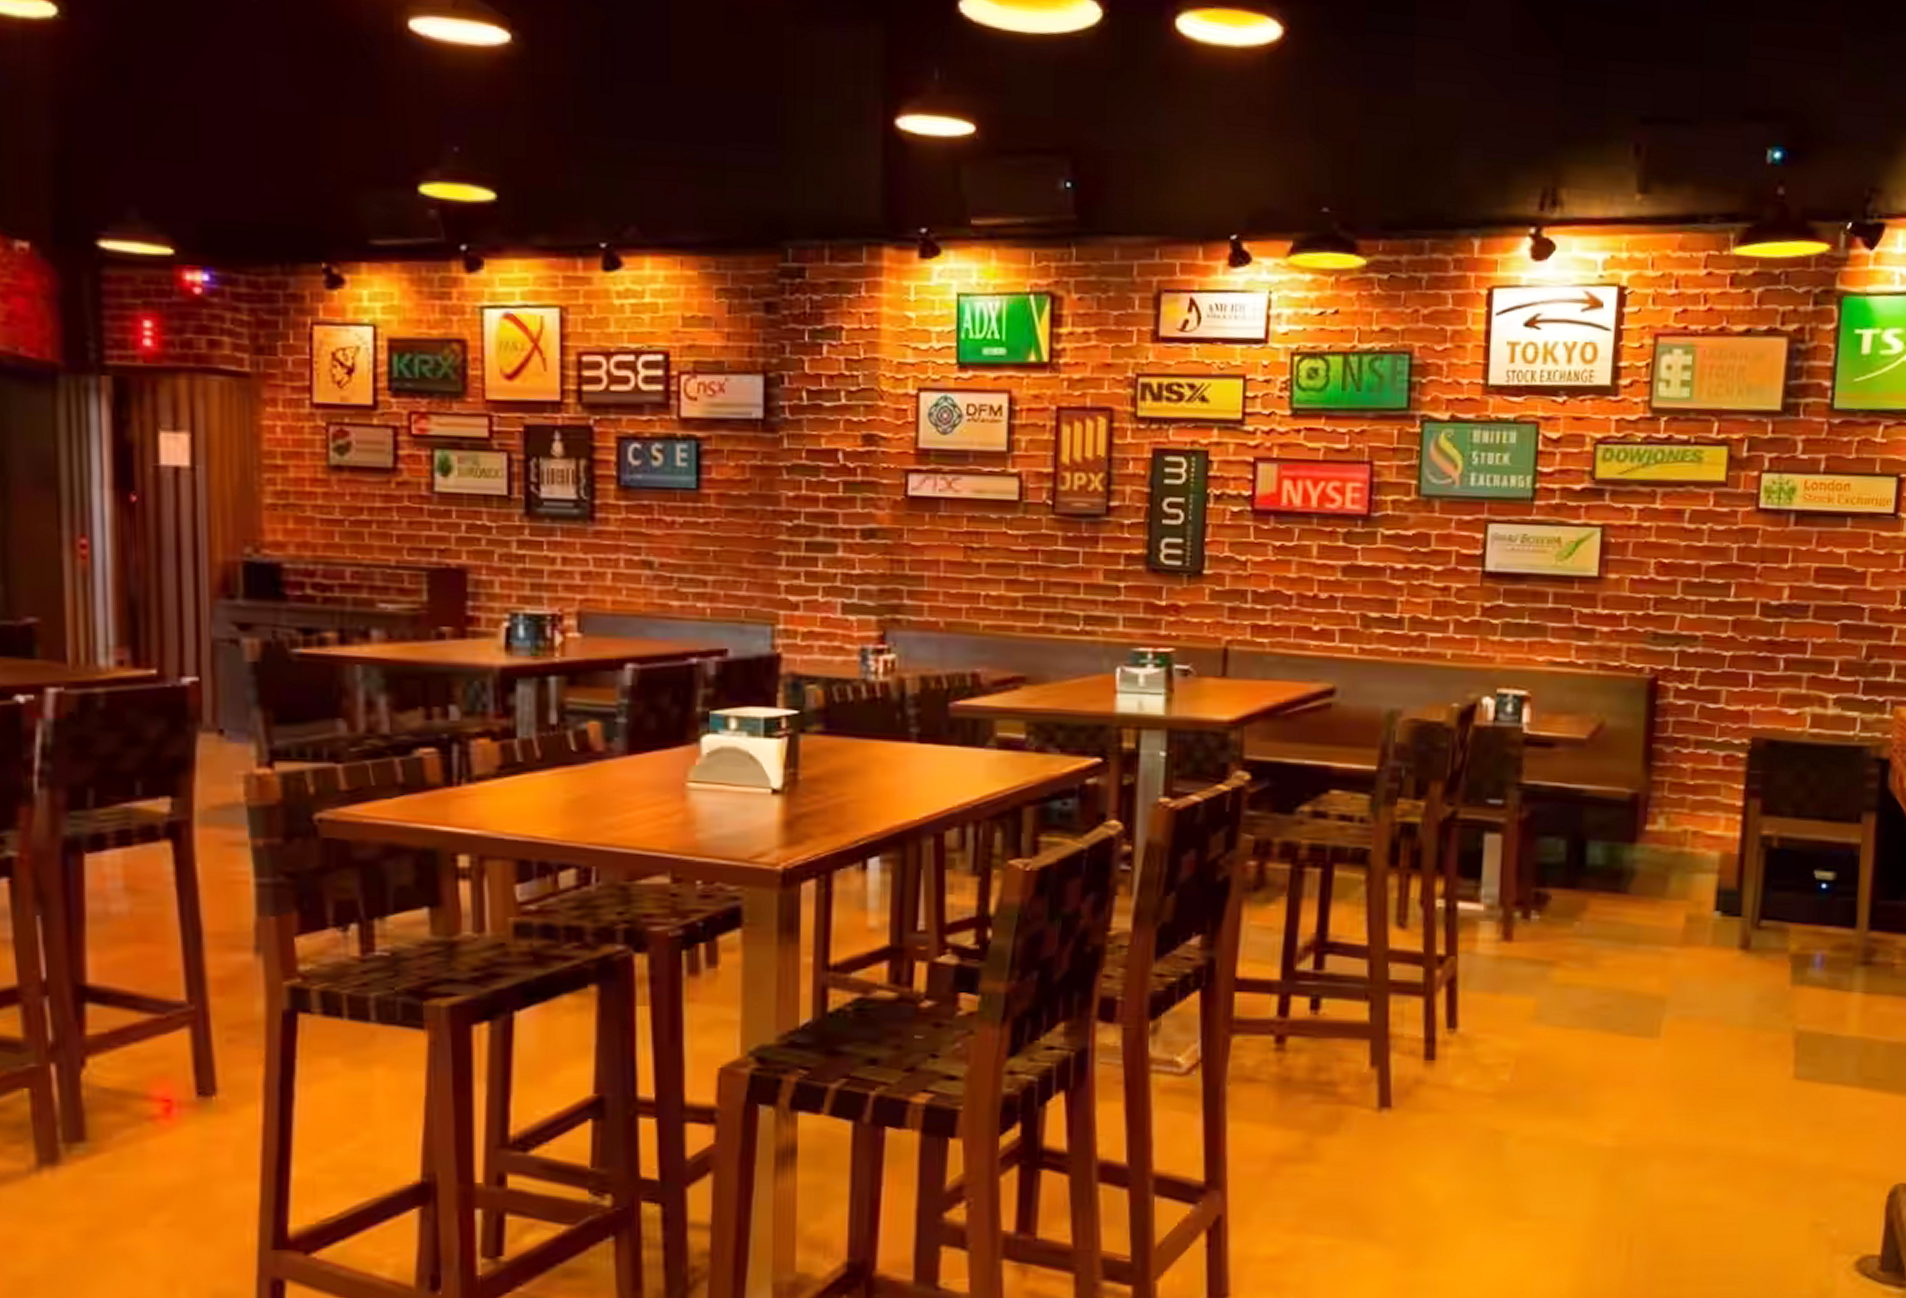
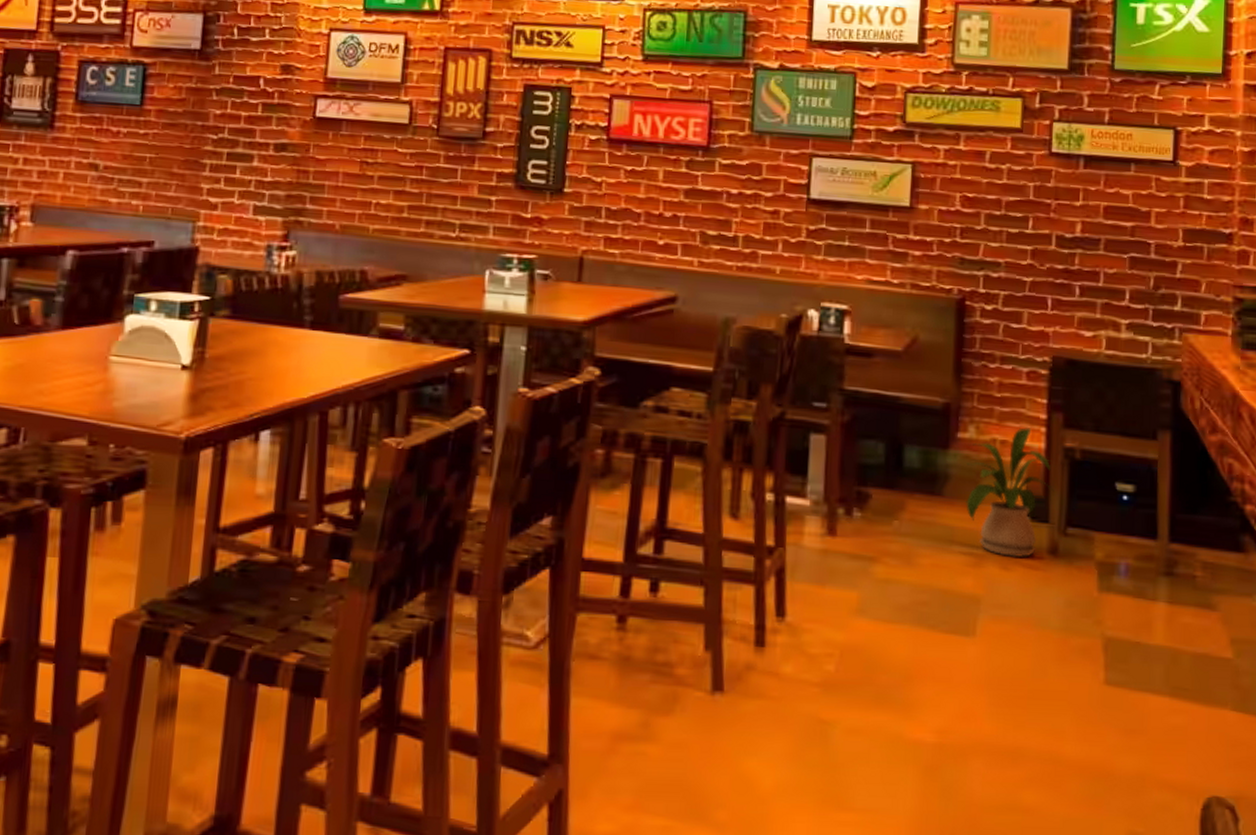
house plant: none [1653,815,1748,955] -> present [966,426,1054,558]

